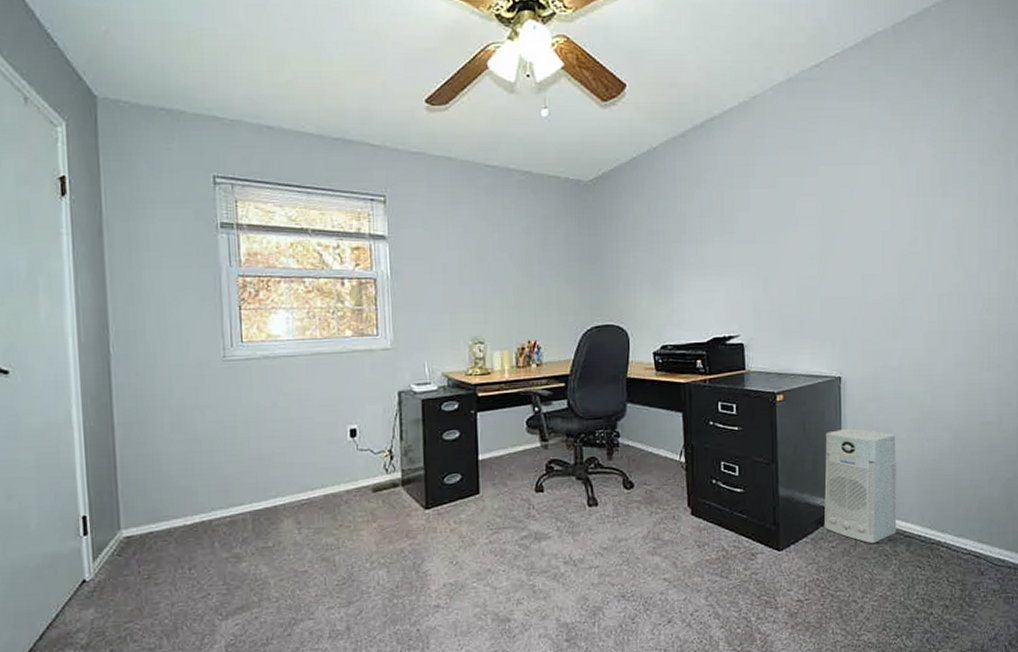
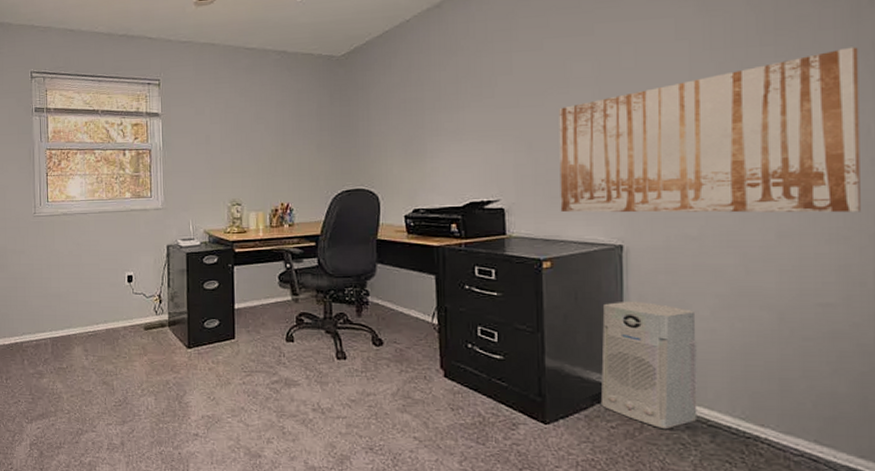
wall art: none [789,201,1009,347] -> present [559,47,860,213]

